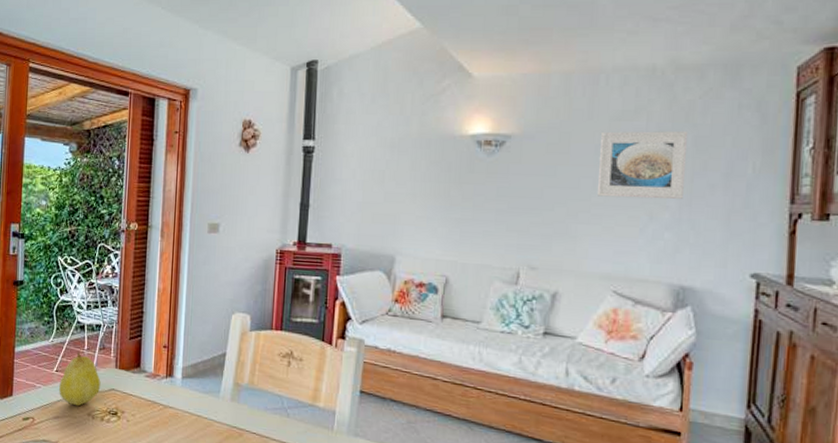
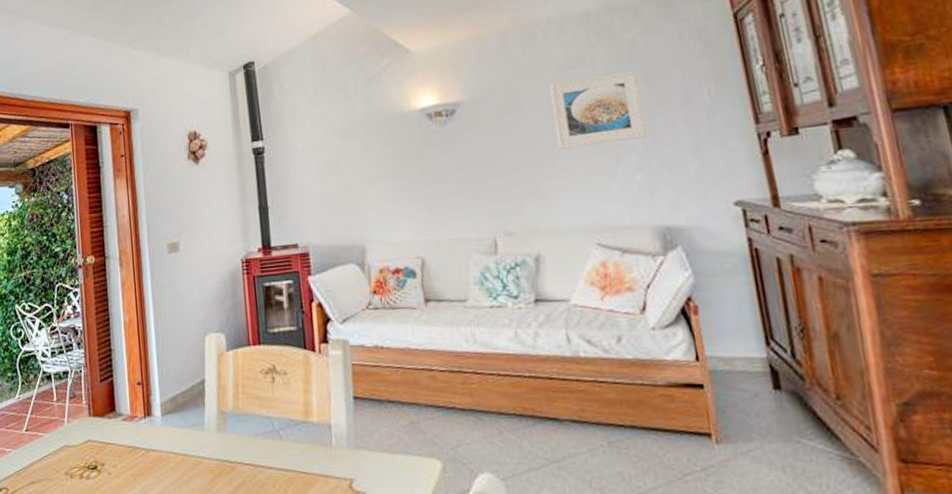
fruit: present [59,351,101,407] -> none [31,404,76,467]

